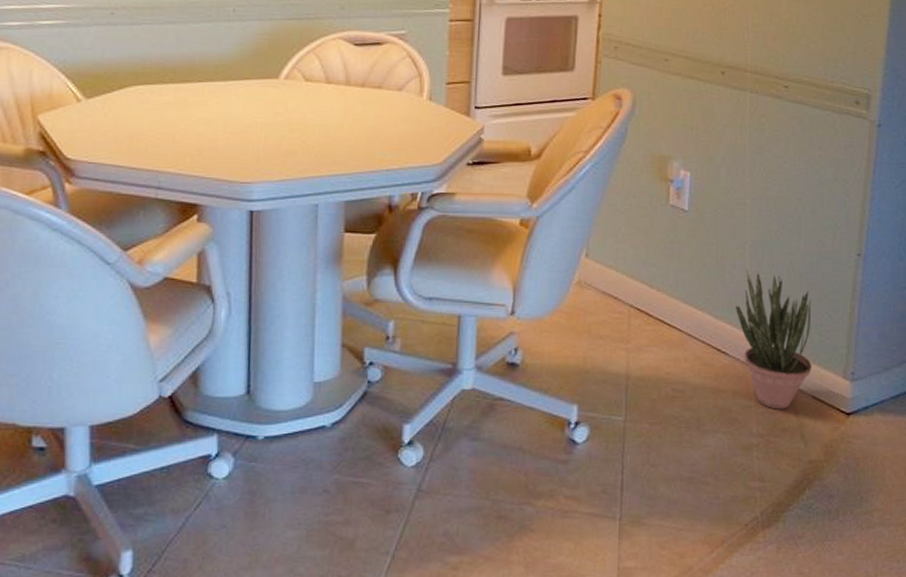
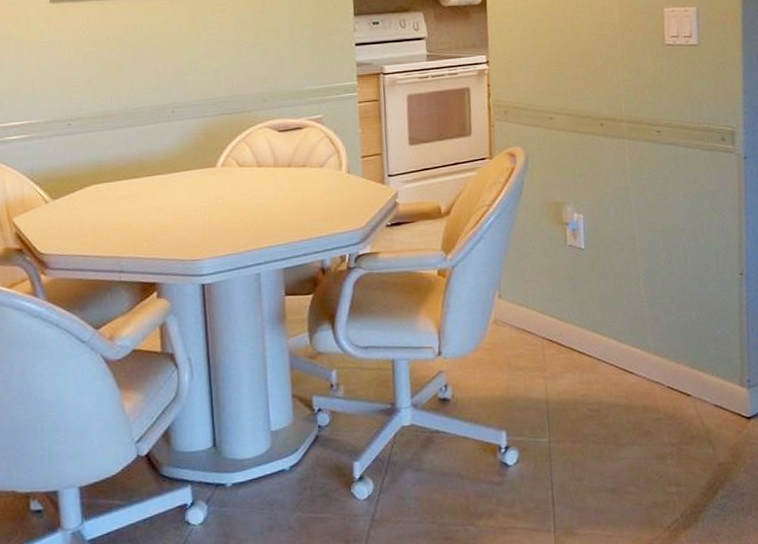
potted plant: present [736,269,812,410] -> none [636,296,711,420]

